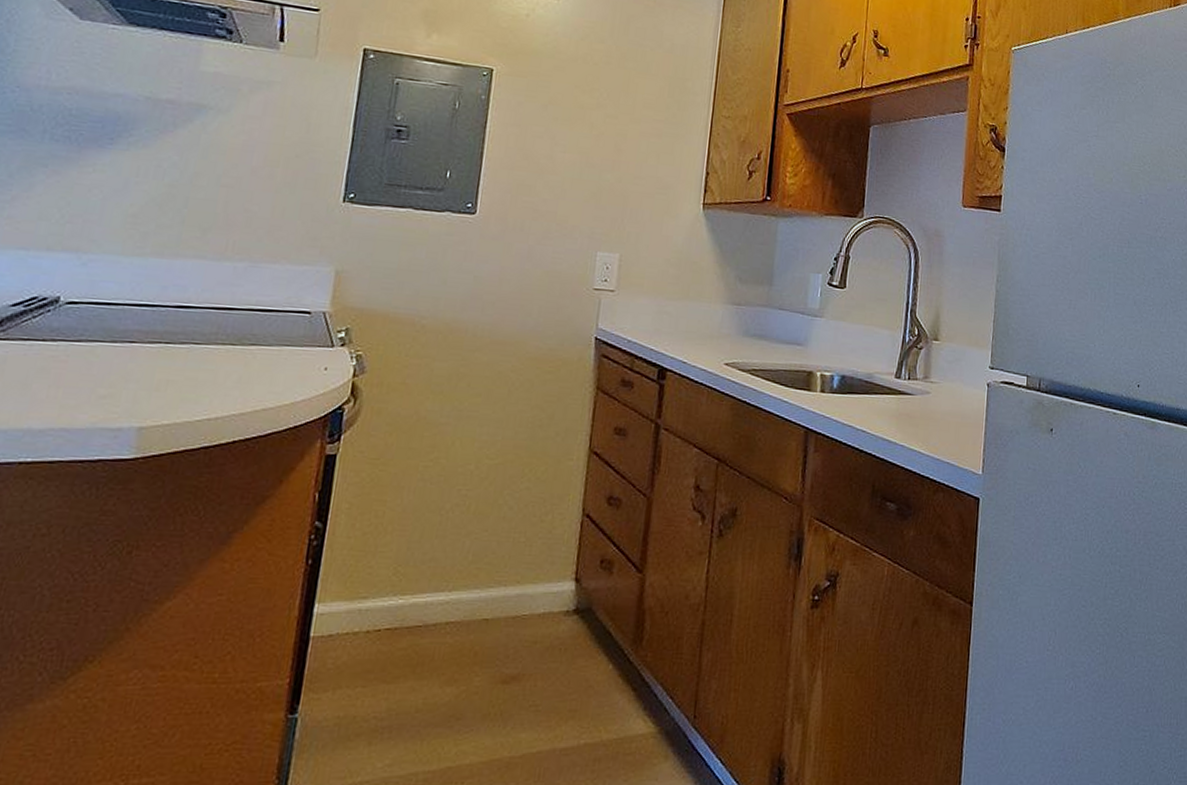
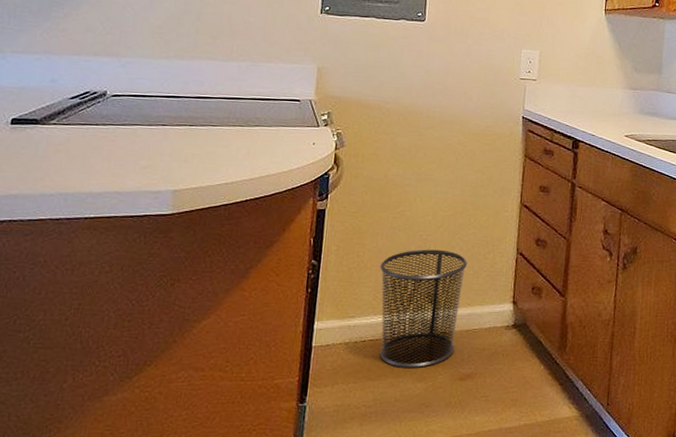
waste bin: none [398,508,518,668] -> present [380,249,467,369]

